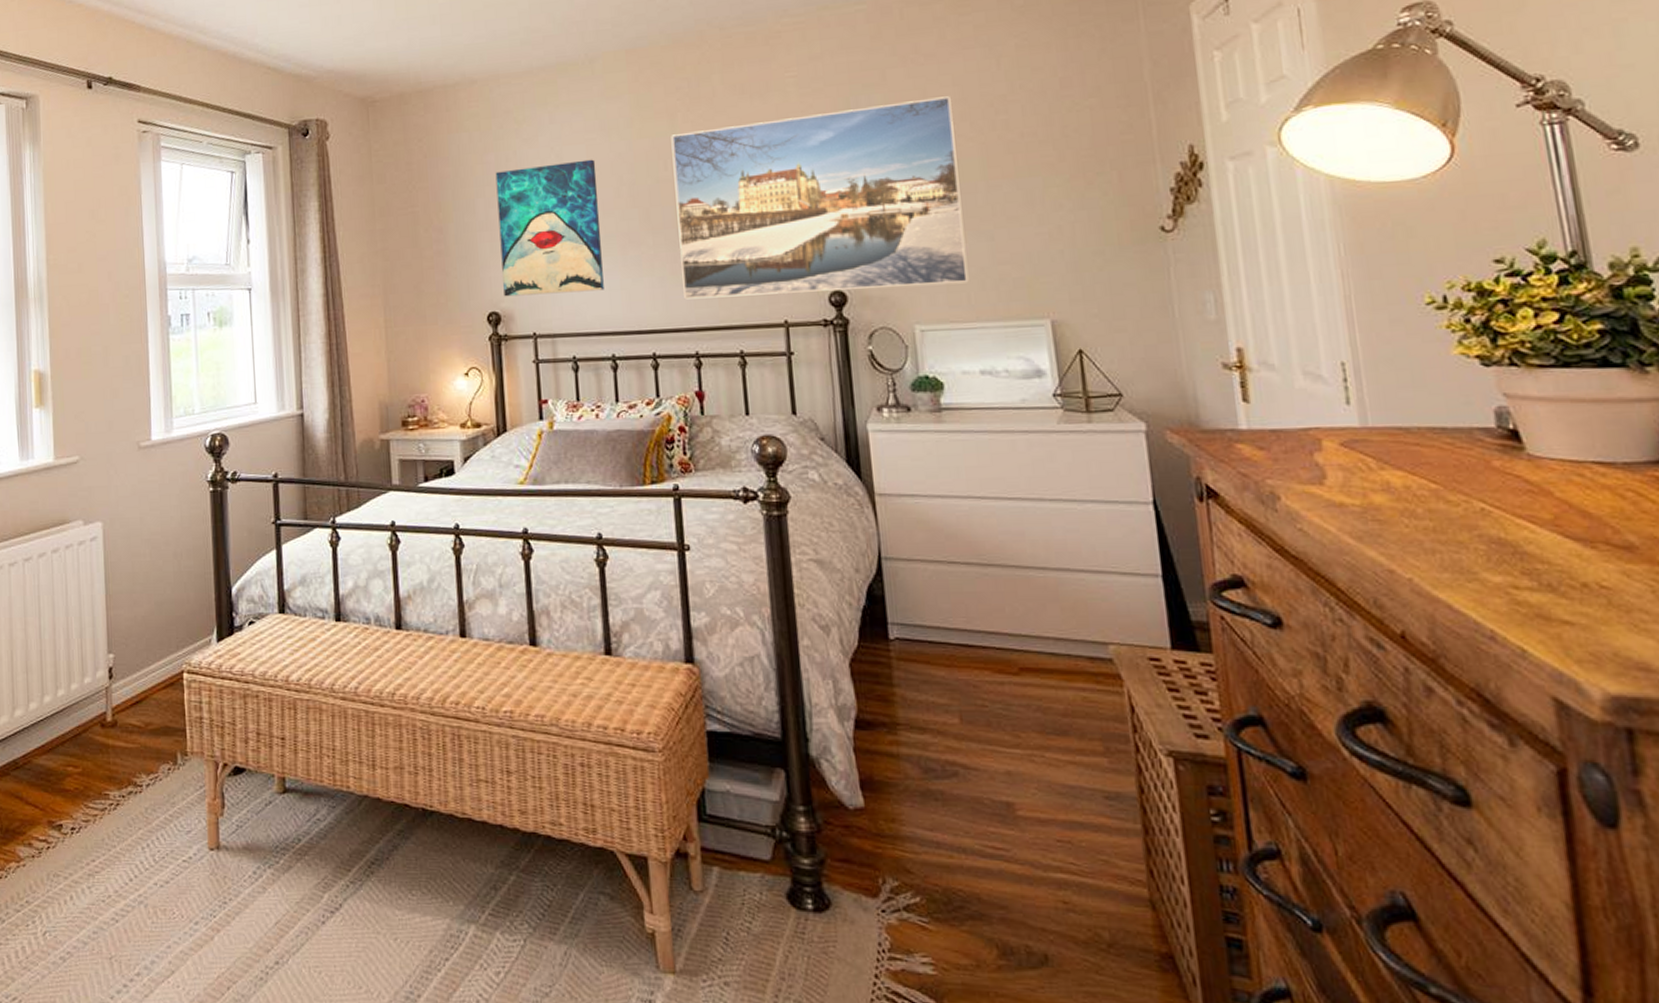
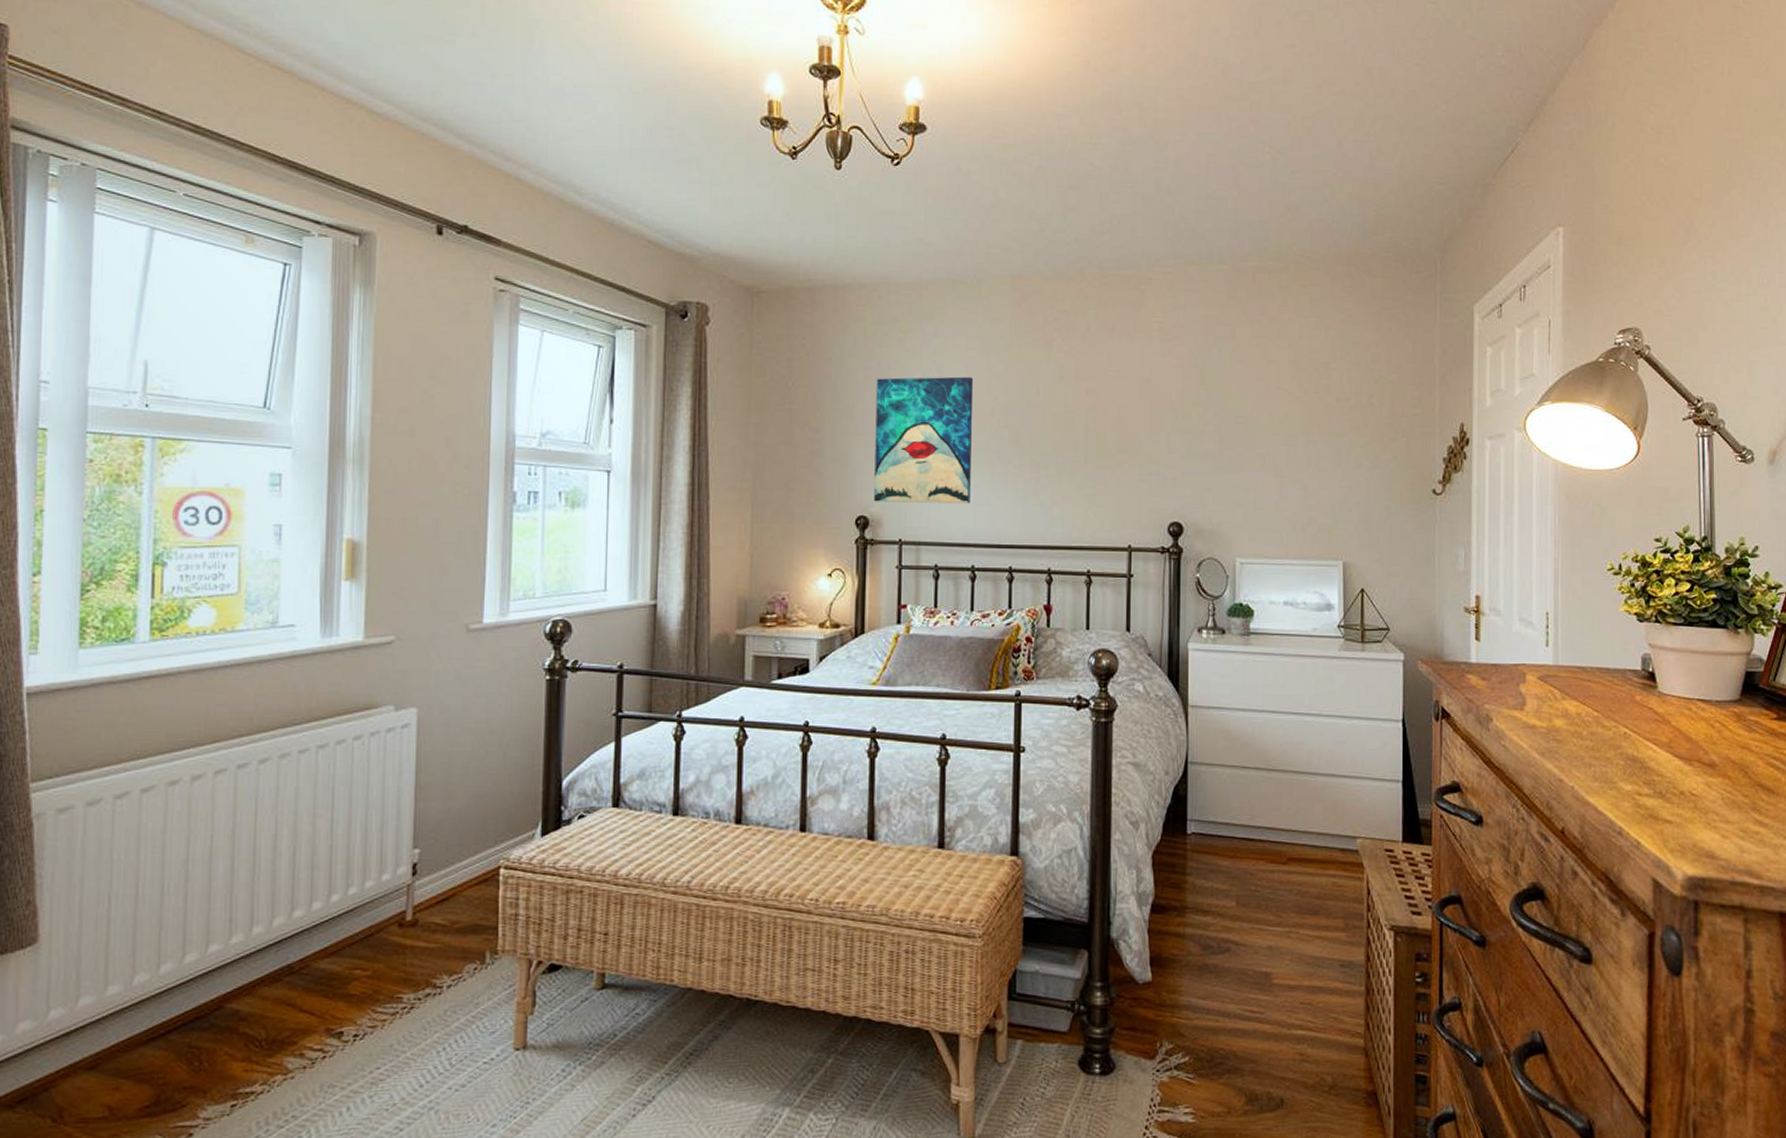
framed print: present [671,96,969,300] -> none [1043,357,1285,524]

